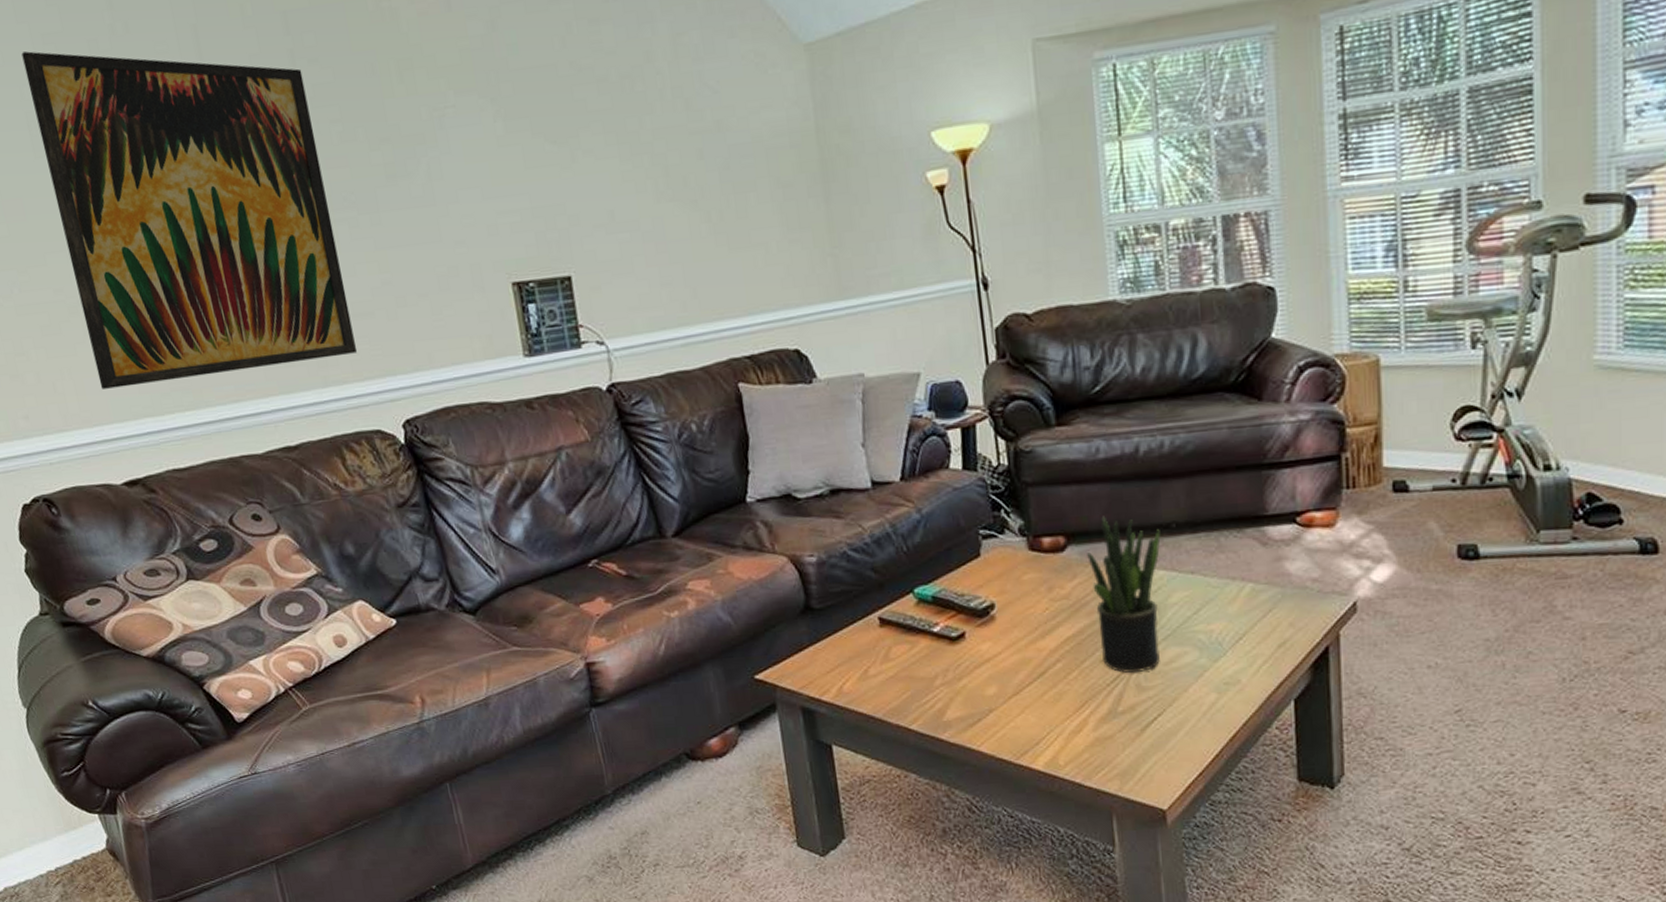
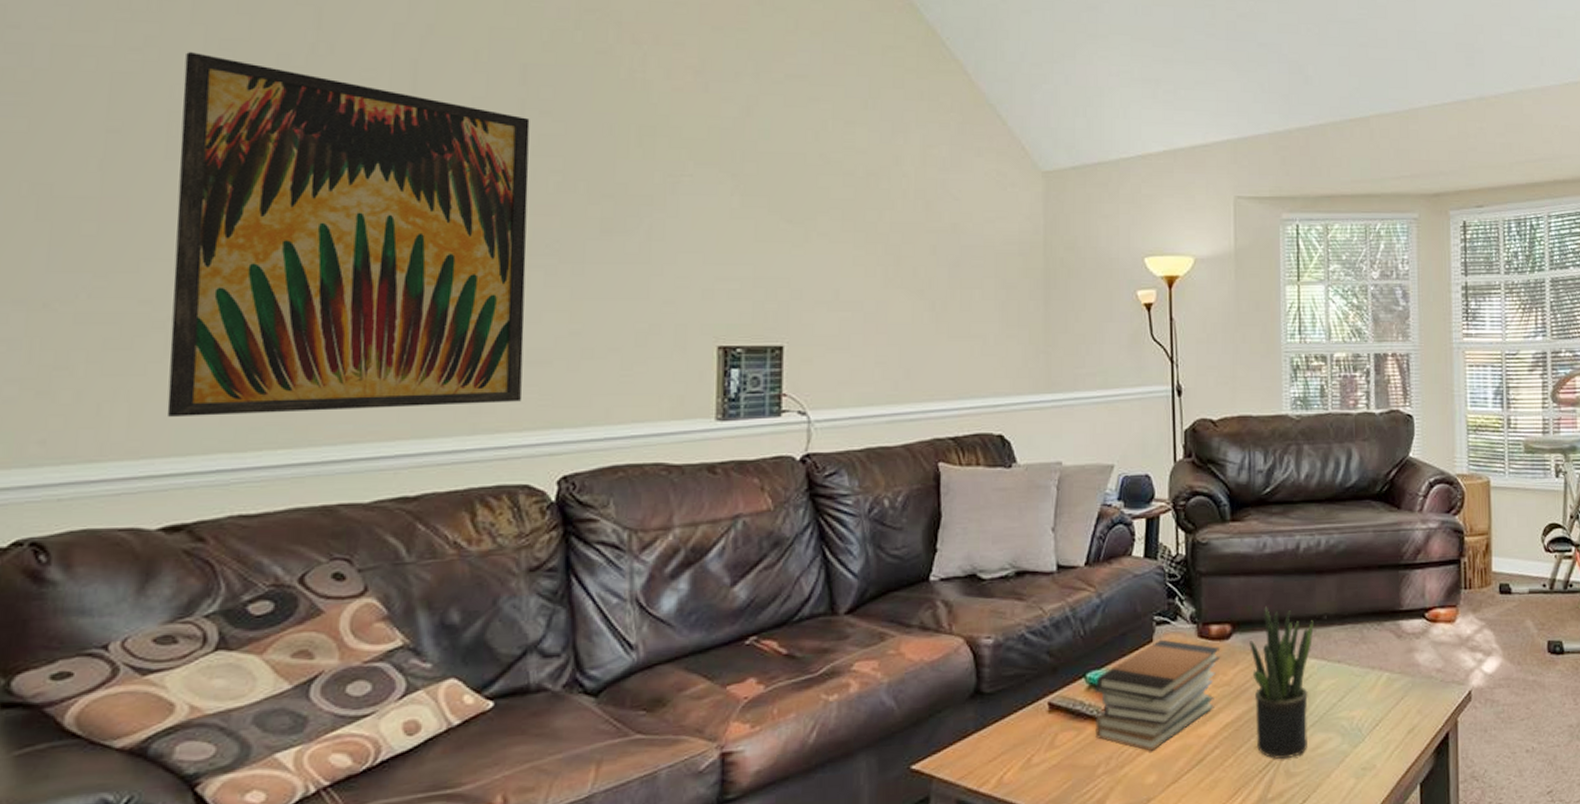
book stack: none [923,553,1056,664] -> present [1094,639,1221,751]

